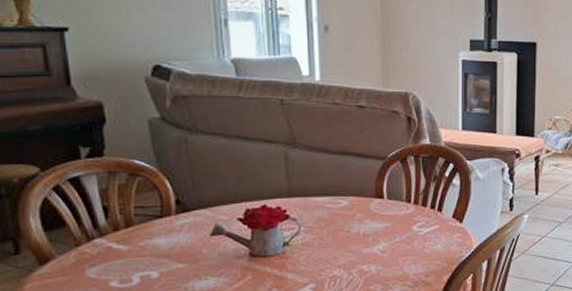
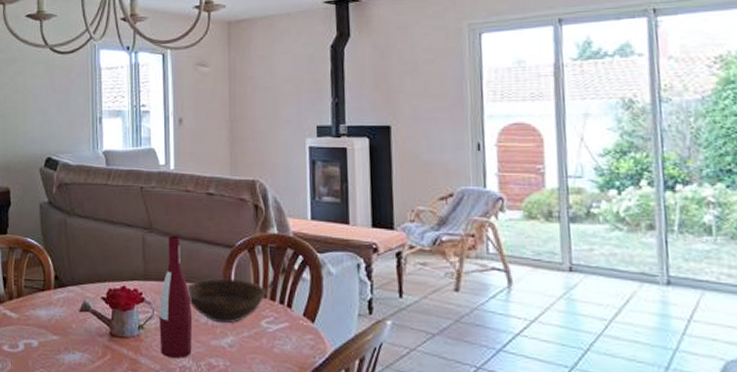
wine bottle: none [306,150,343,271] -> present [159,236,192,359]
bowl: none [335,189,418,232] -> present [186,278,266,324]

